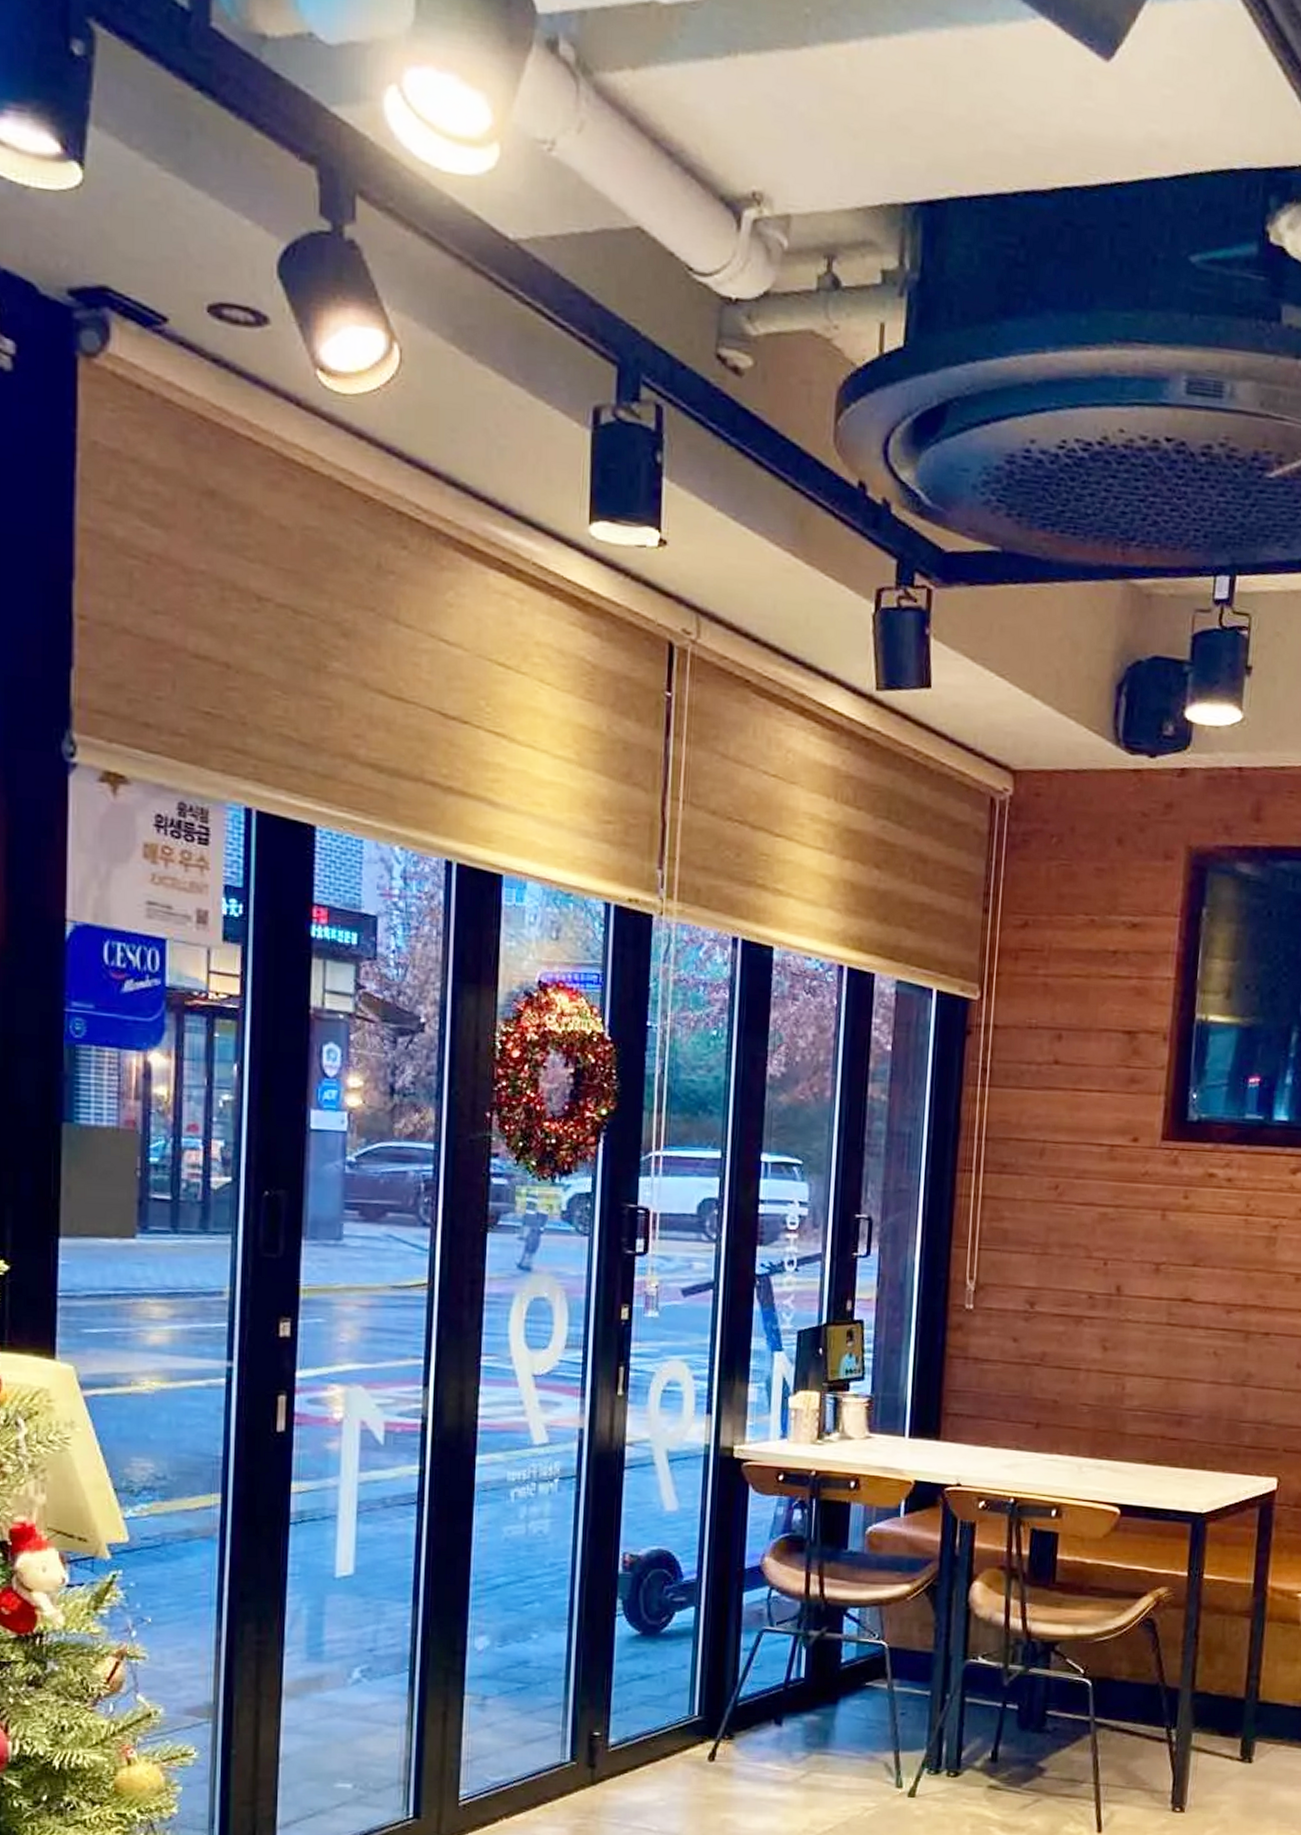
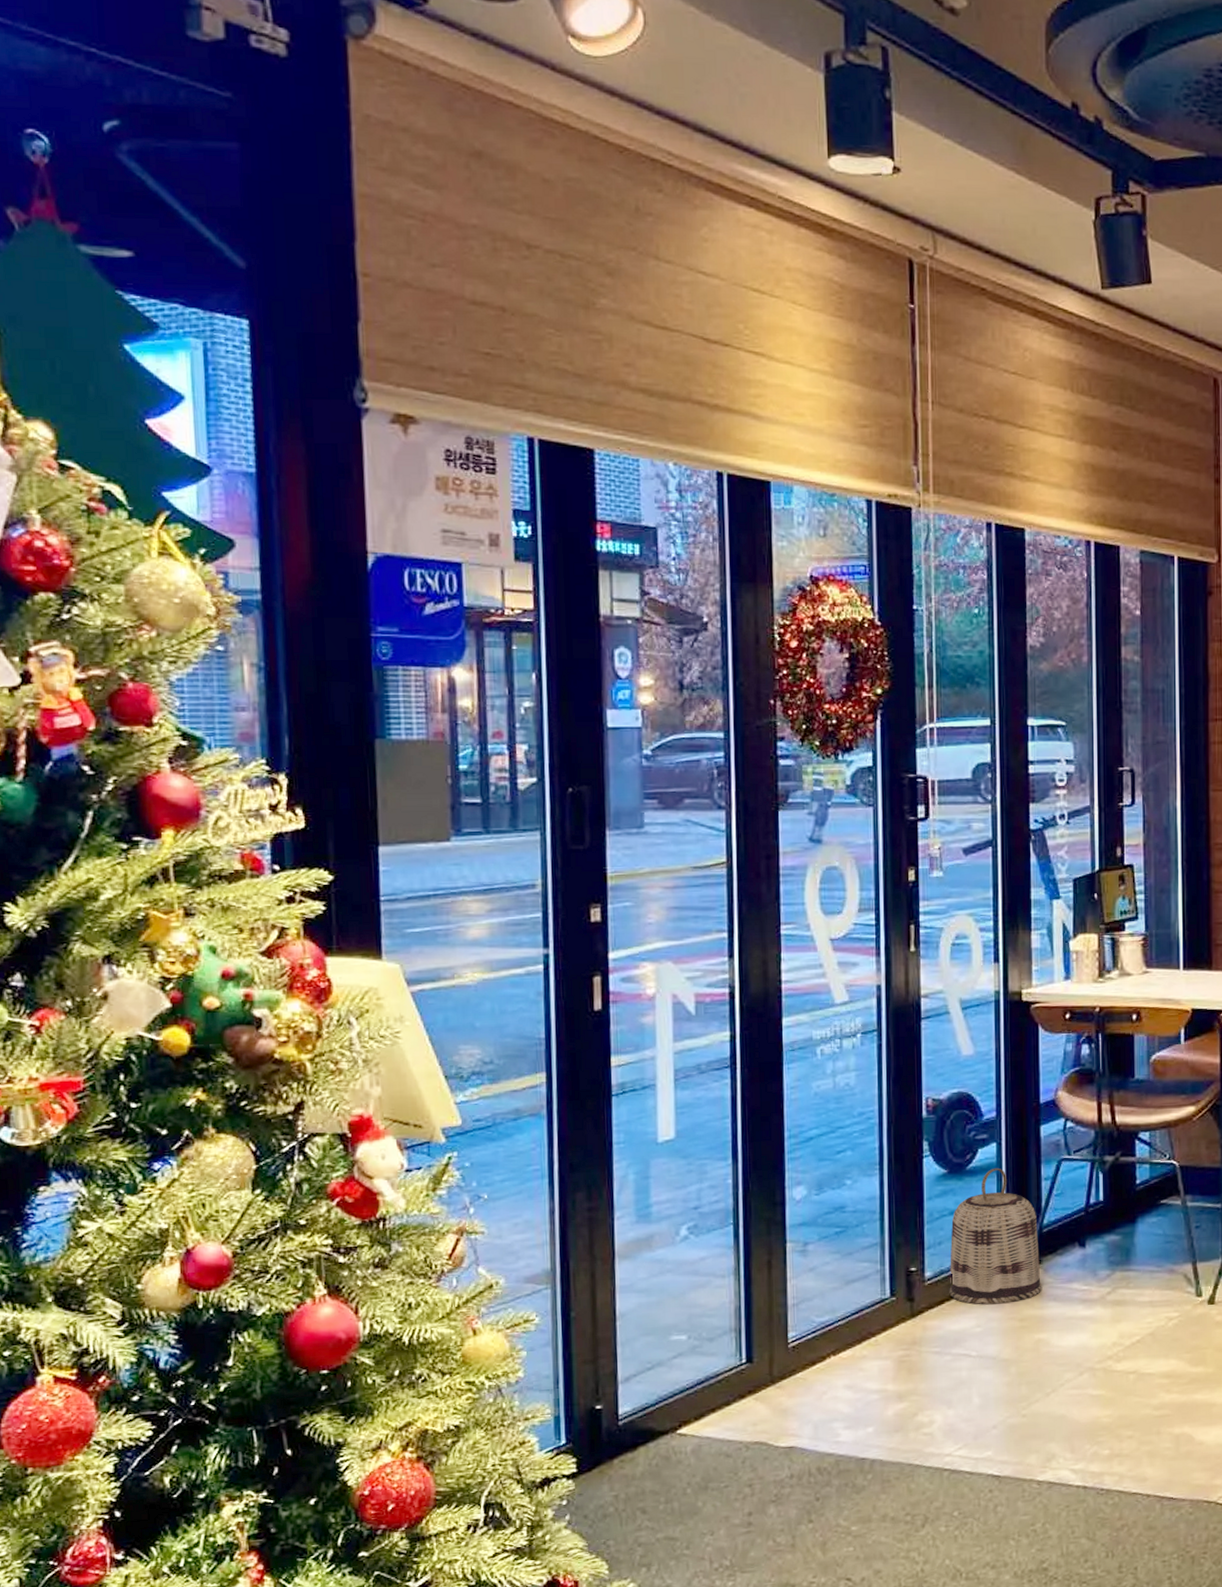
basket: none [633,1633,733,1778] -> present [949,1167,1042,1305]

